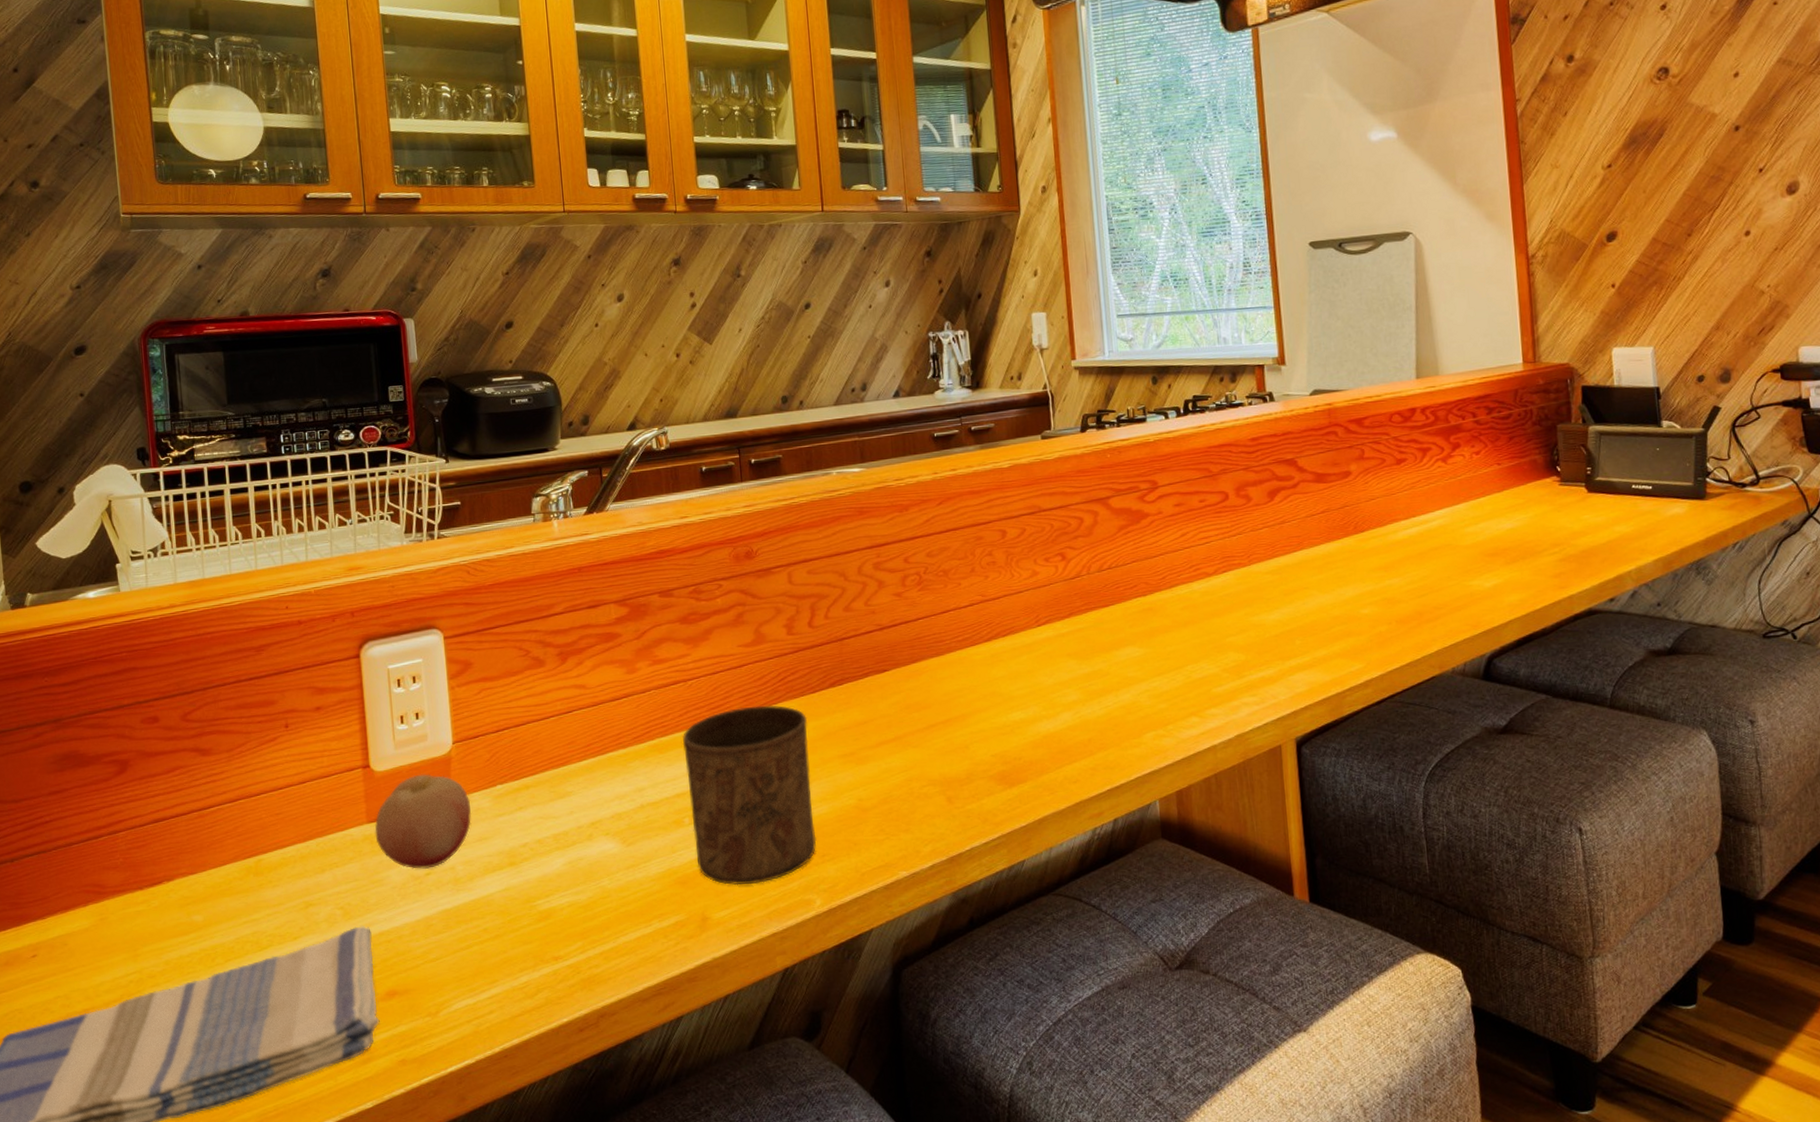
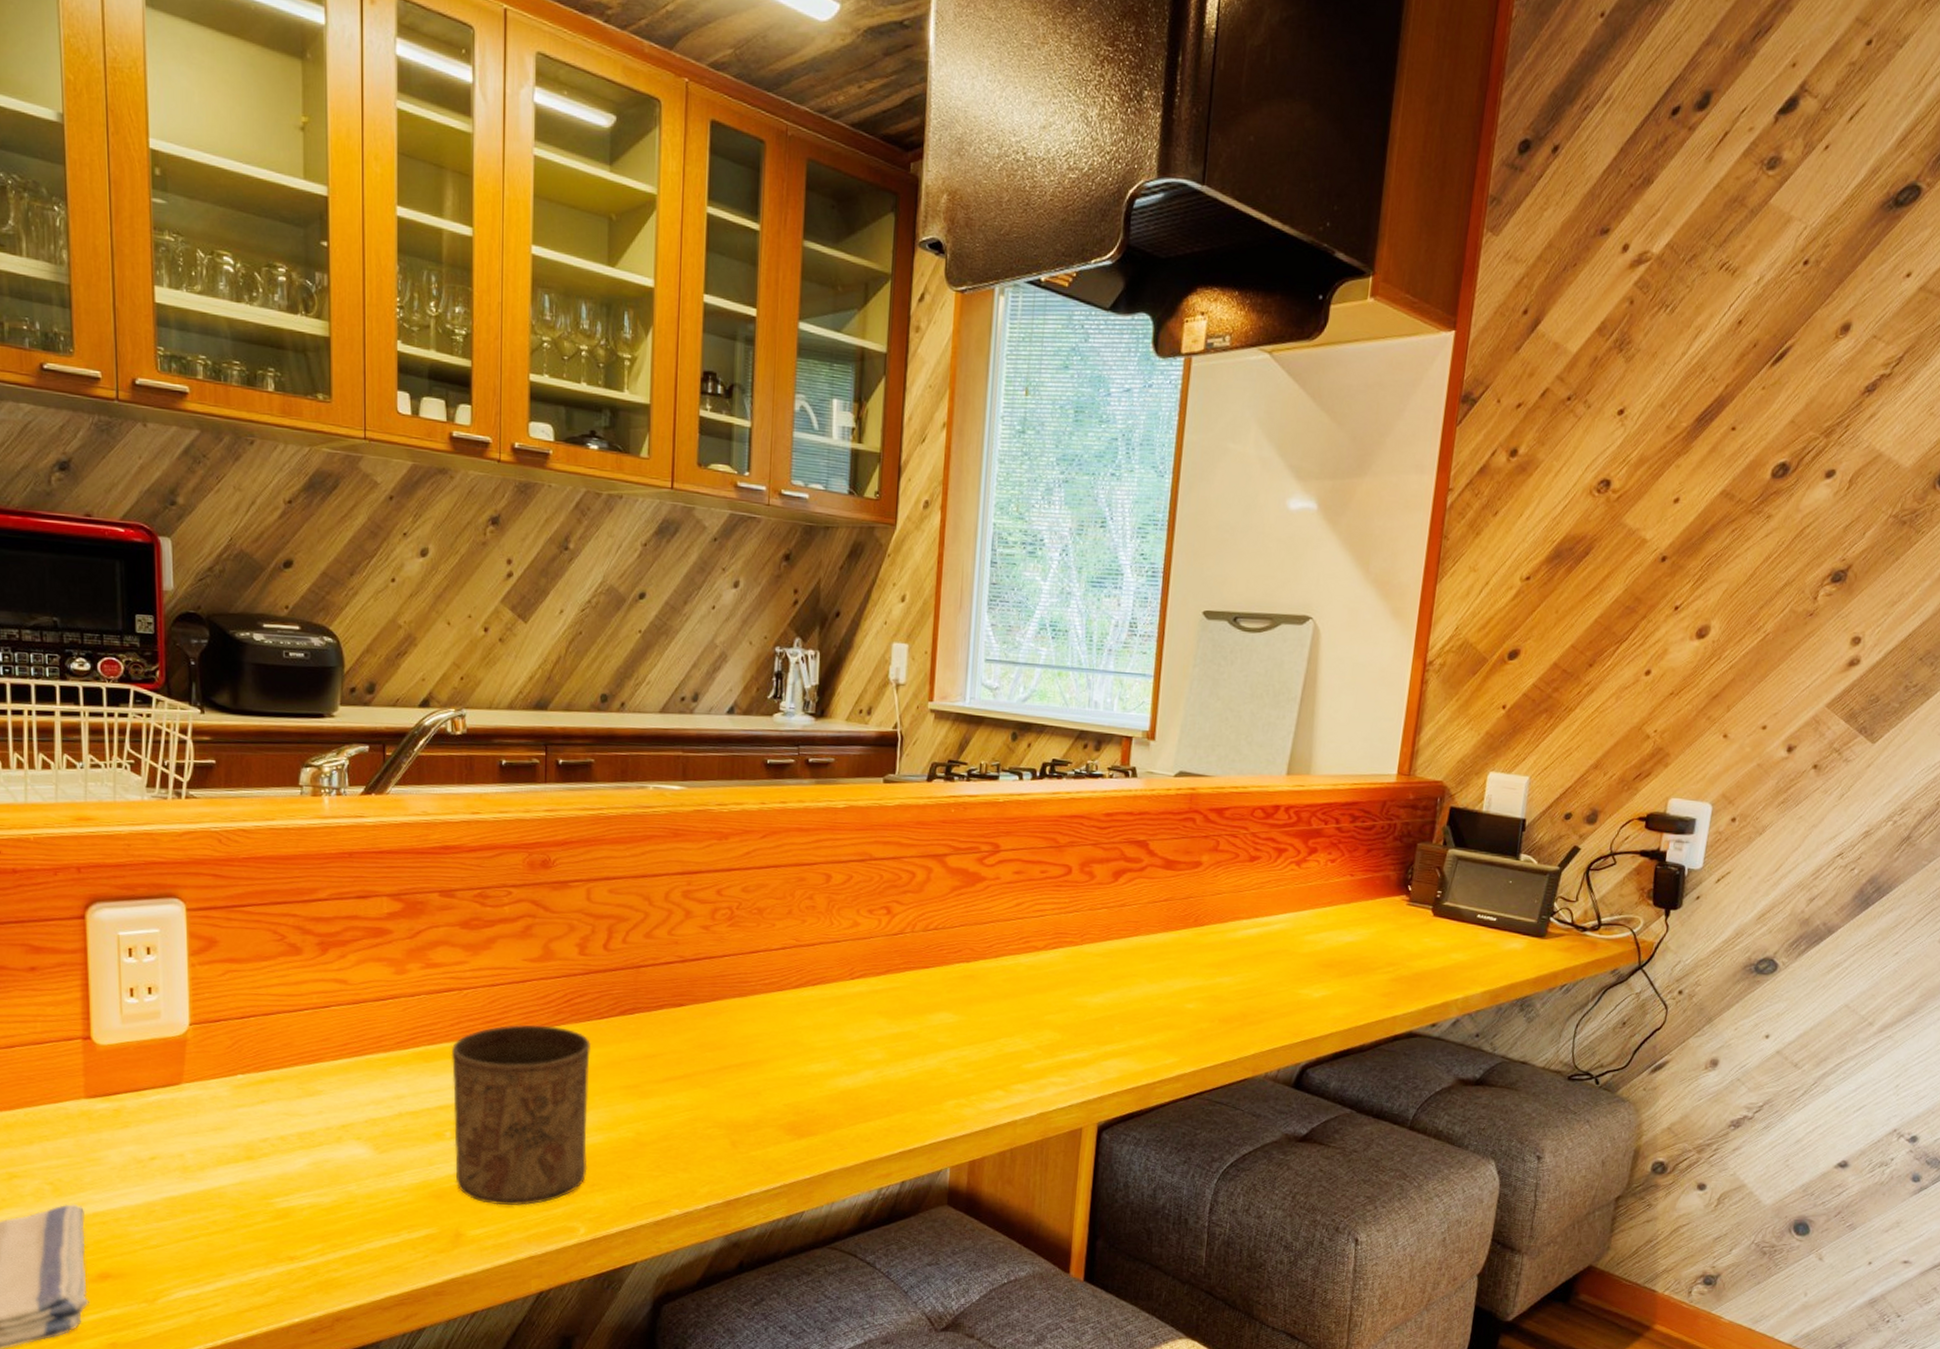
fruit: present [374,774,472,869] -> none [93,1053,207,1153]

